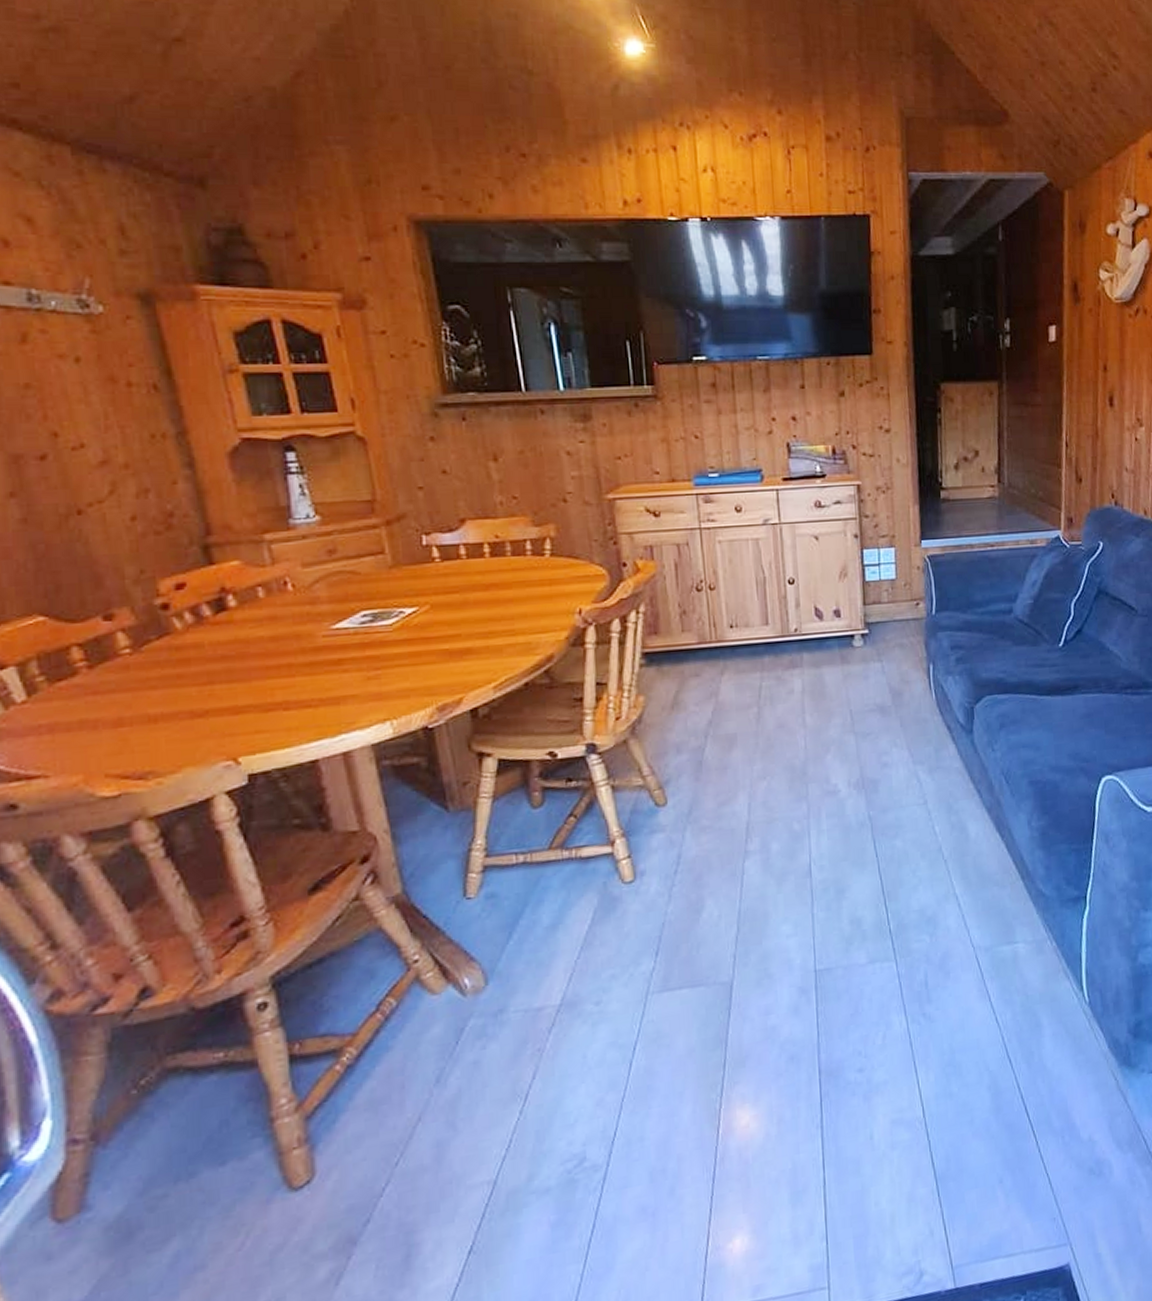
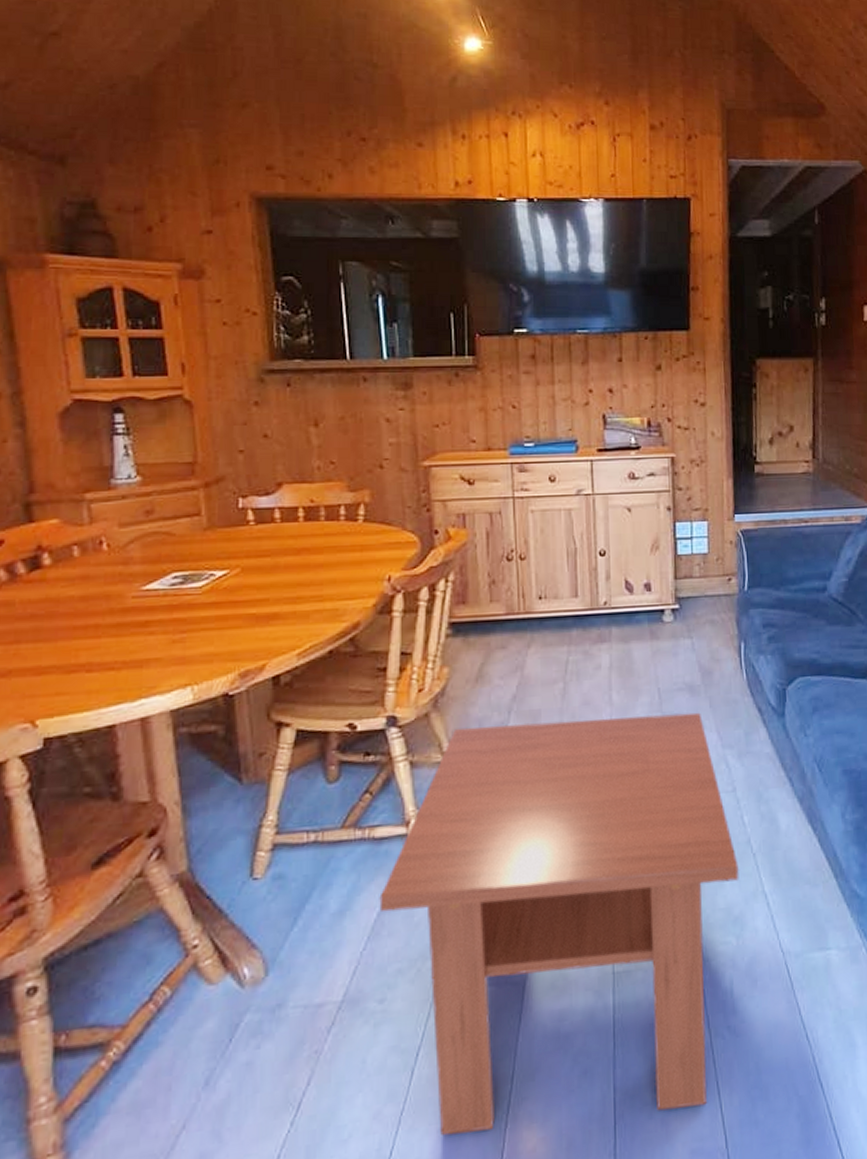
coffee table: none [589,731,932,1117] -> present [379,712,739,1136]

